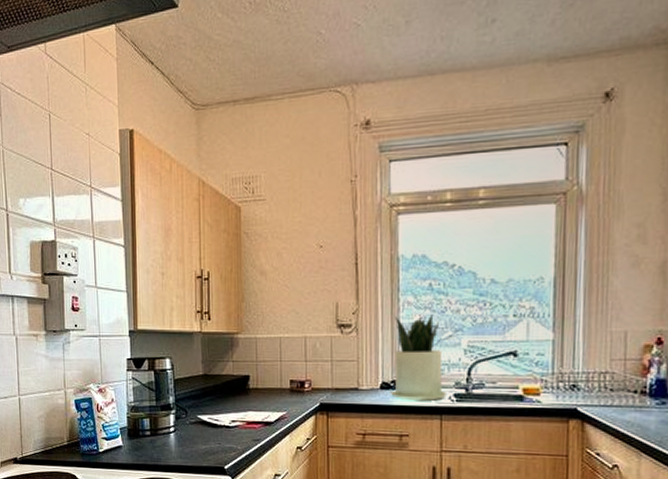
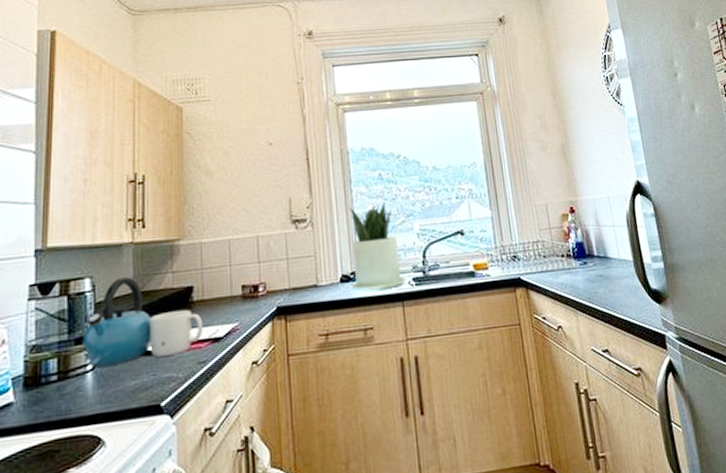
kettle: none [166,361,217,431] -> present [82,277,152,367]
mug: none [214,394,258,432] -> present [148,310,204,358]

